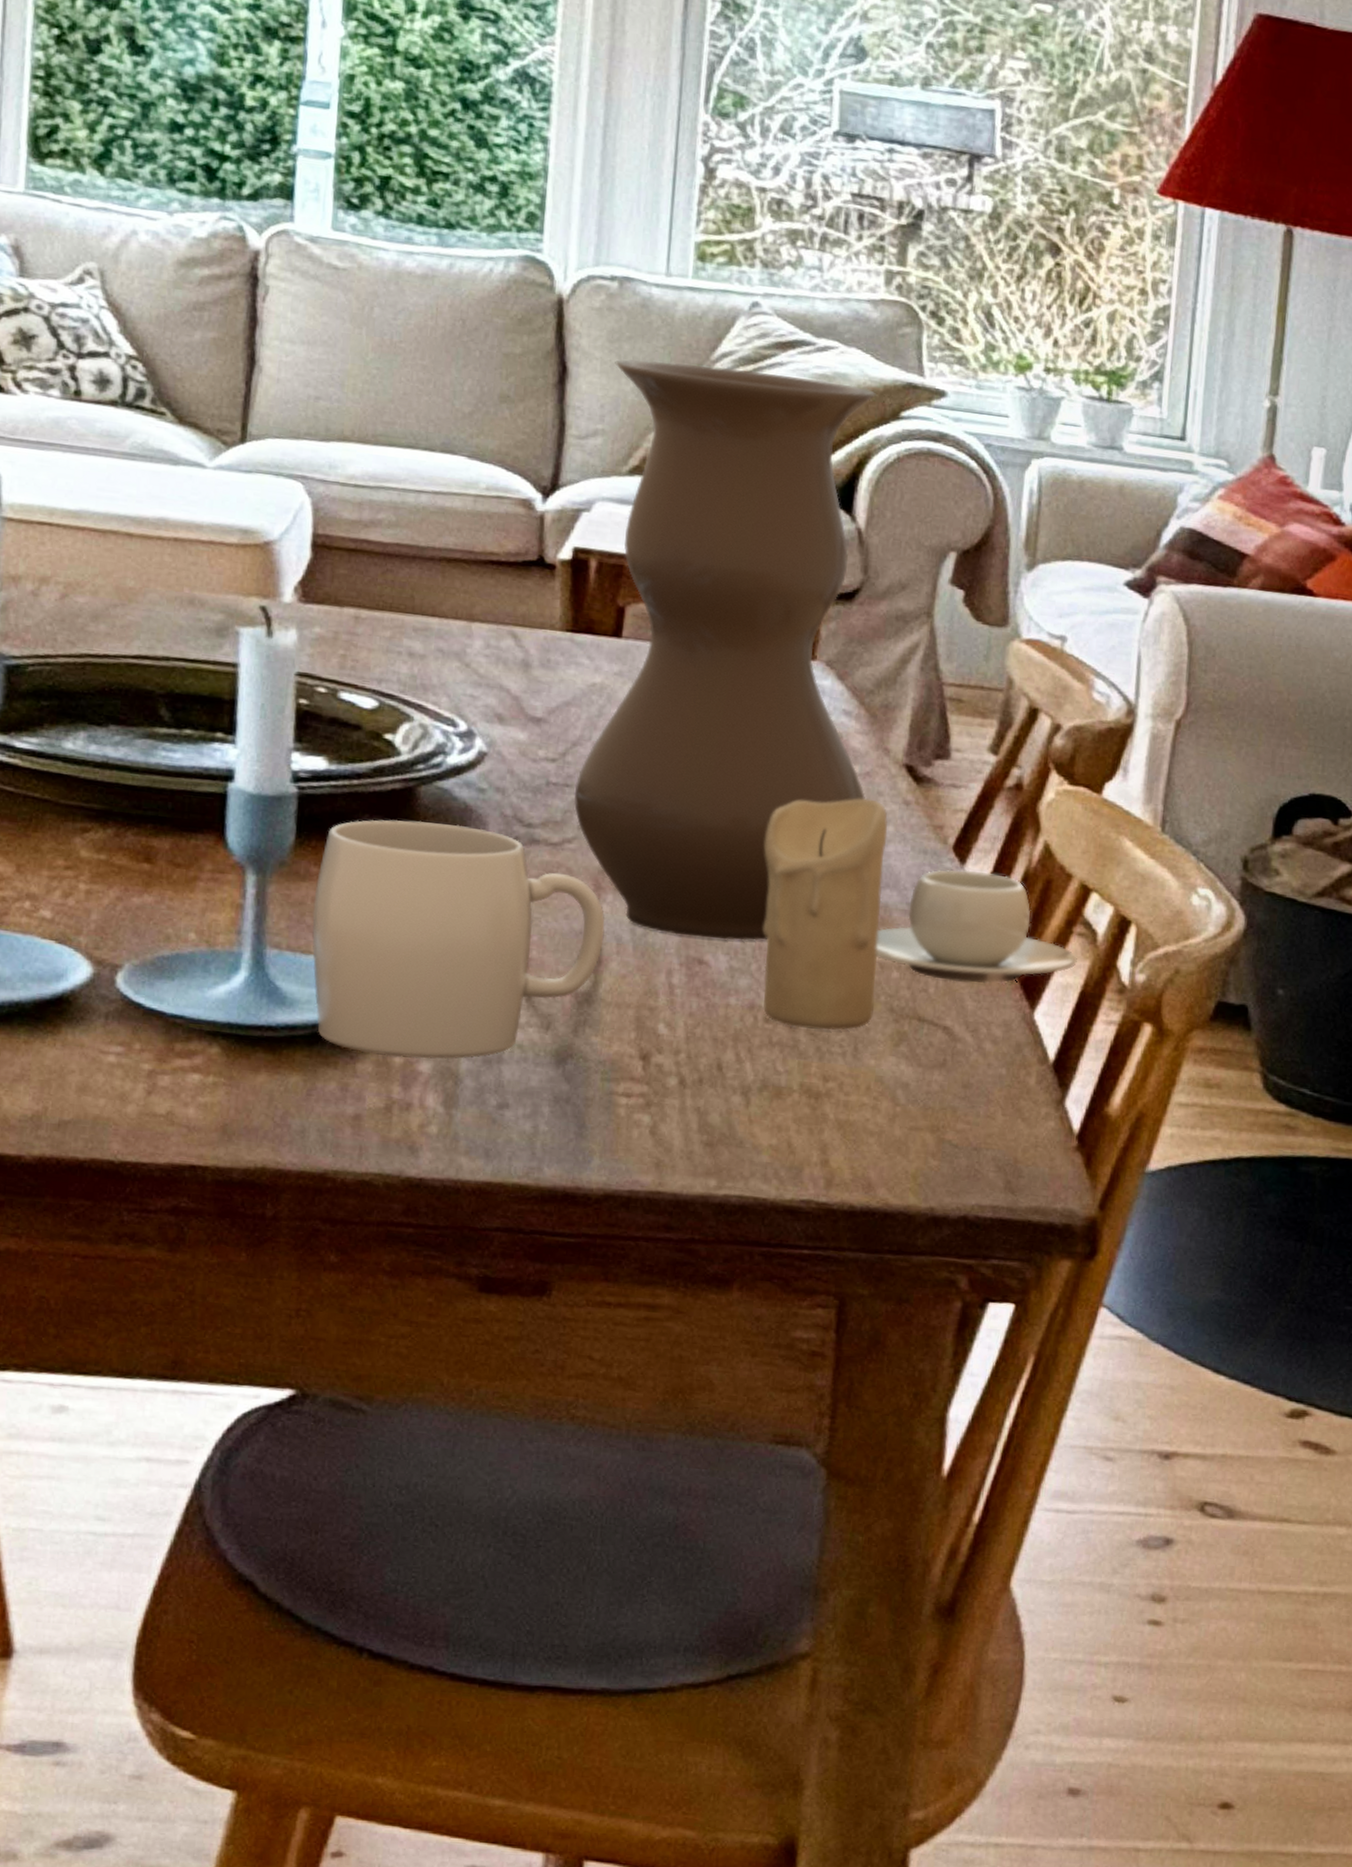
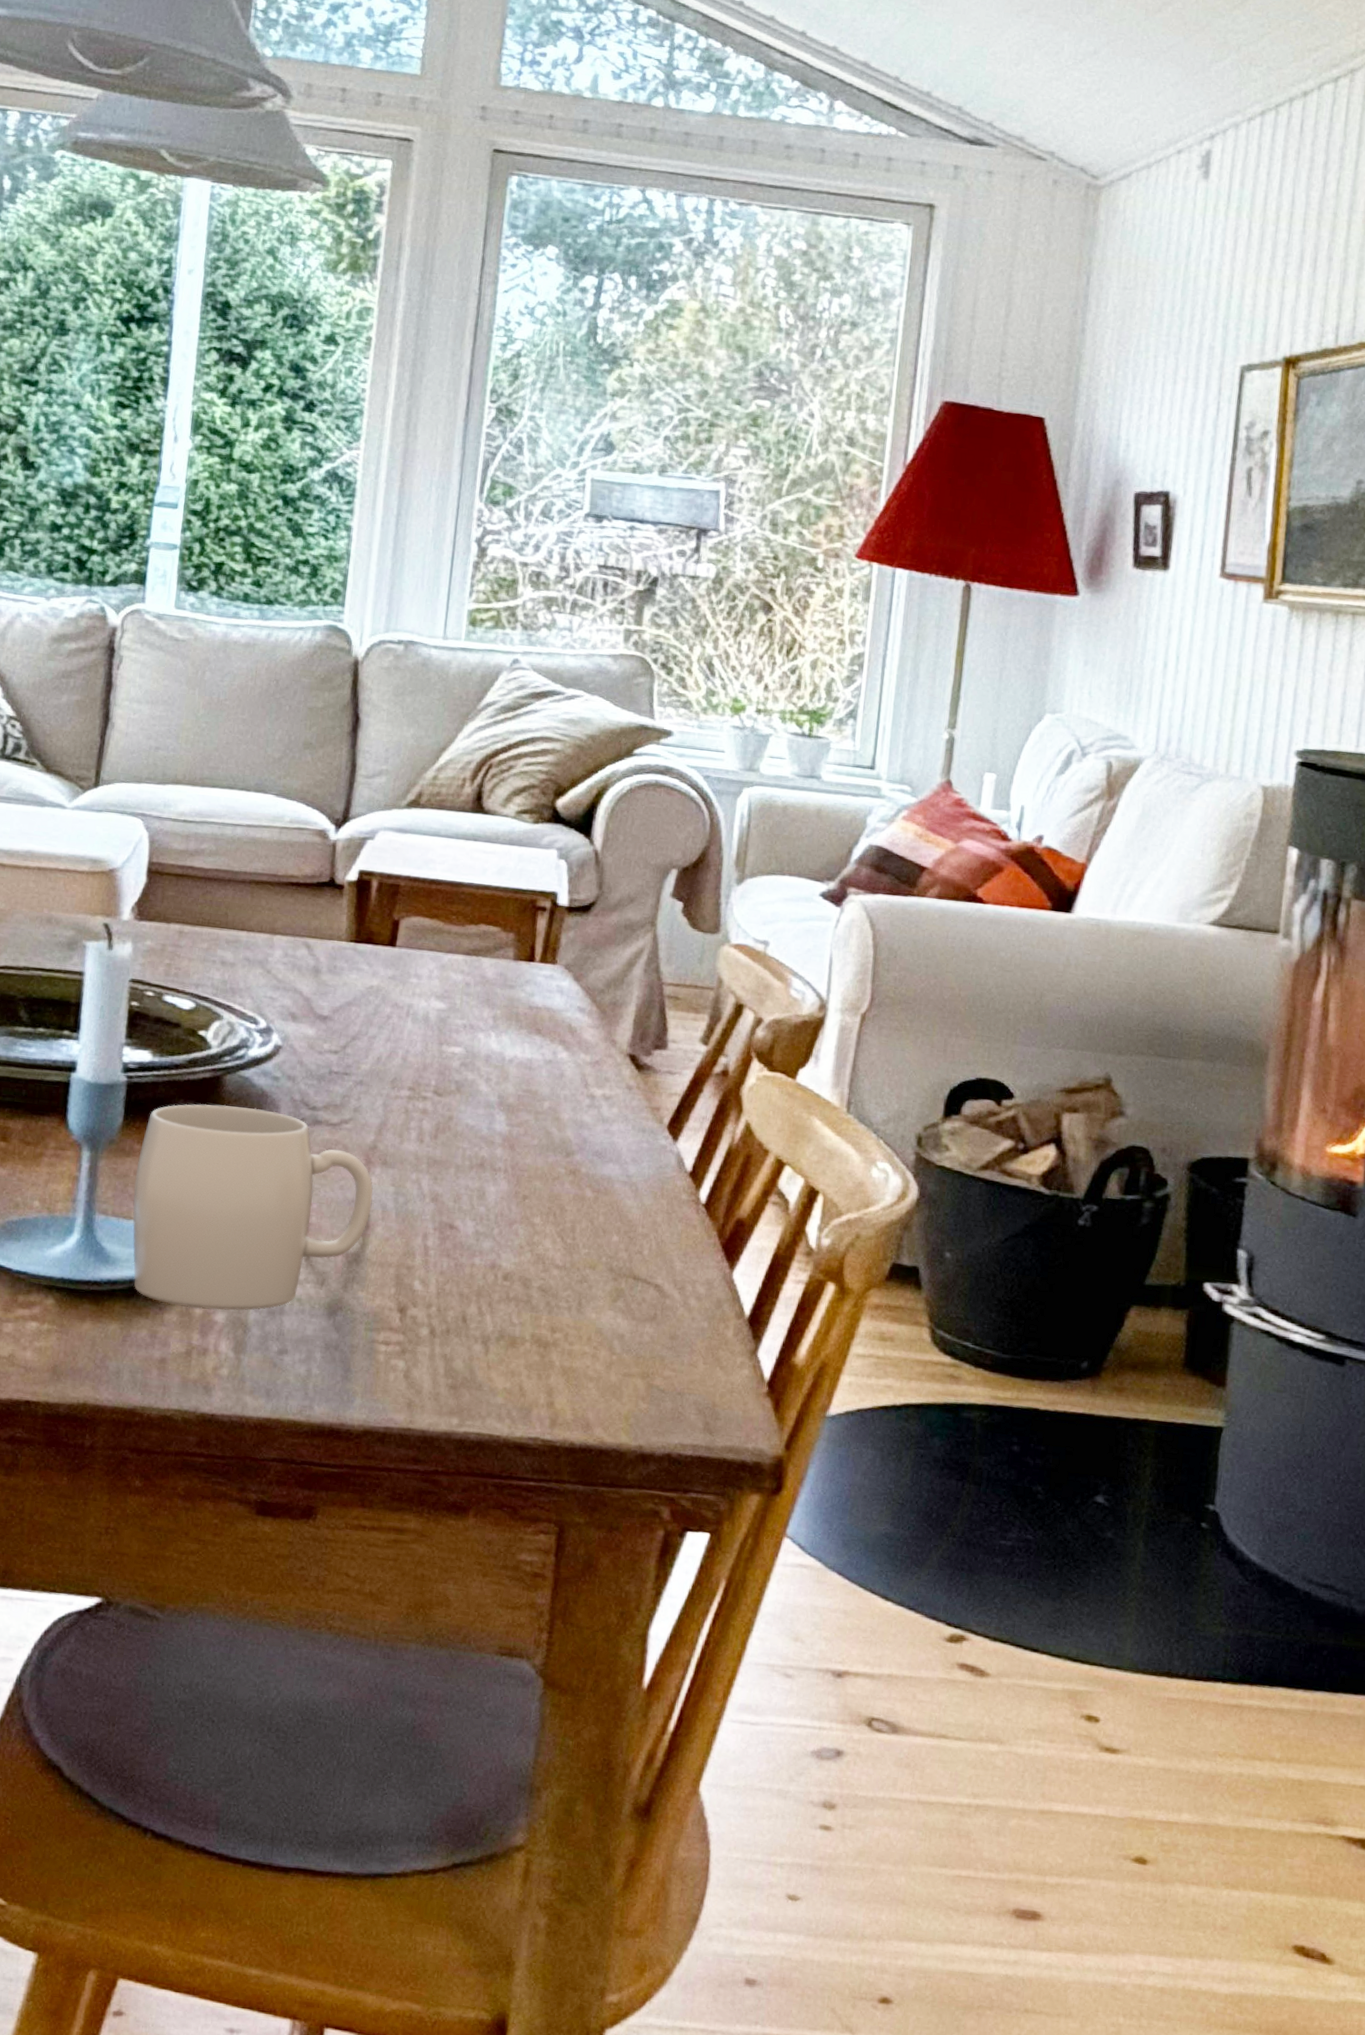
vase: present [574,359,876,941] -> none [351,710,614,1208]
candle: present [762,798,888,1030] -> none [503,1084,613,1287]
teacup: present [875,869,1078,984] -> none [599,1145,772,1247]

